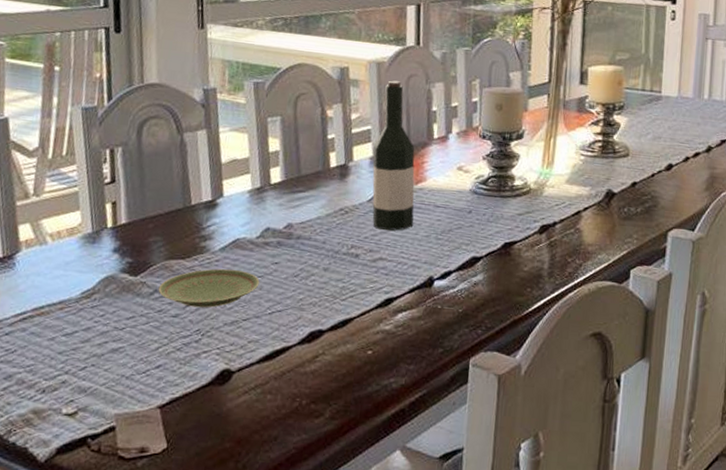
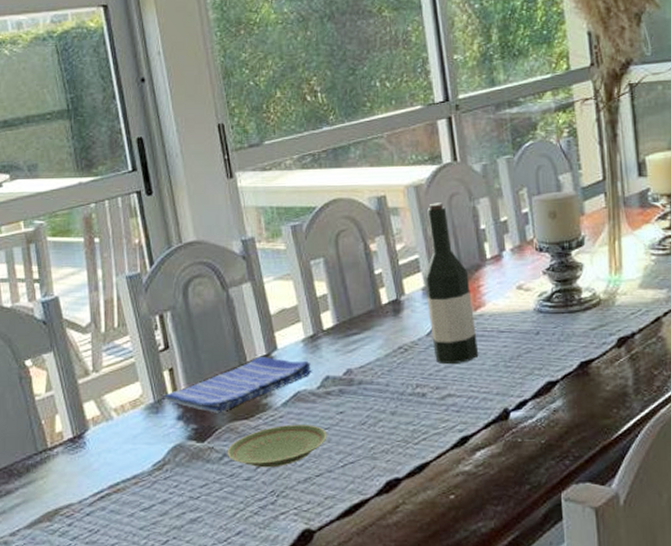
dish towel: none [103,202,254,250] -> present [164,357,312,413]

